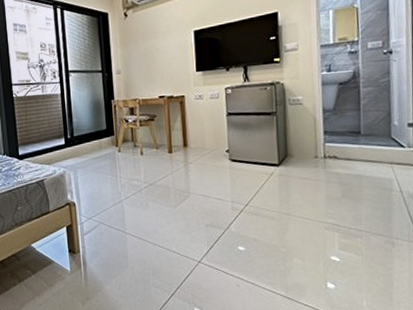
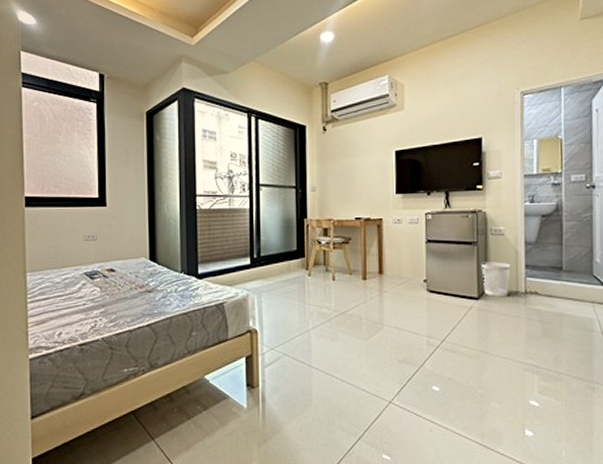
wastebasket: none [280,130,310,162] -> present [481,262,511,297]

